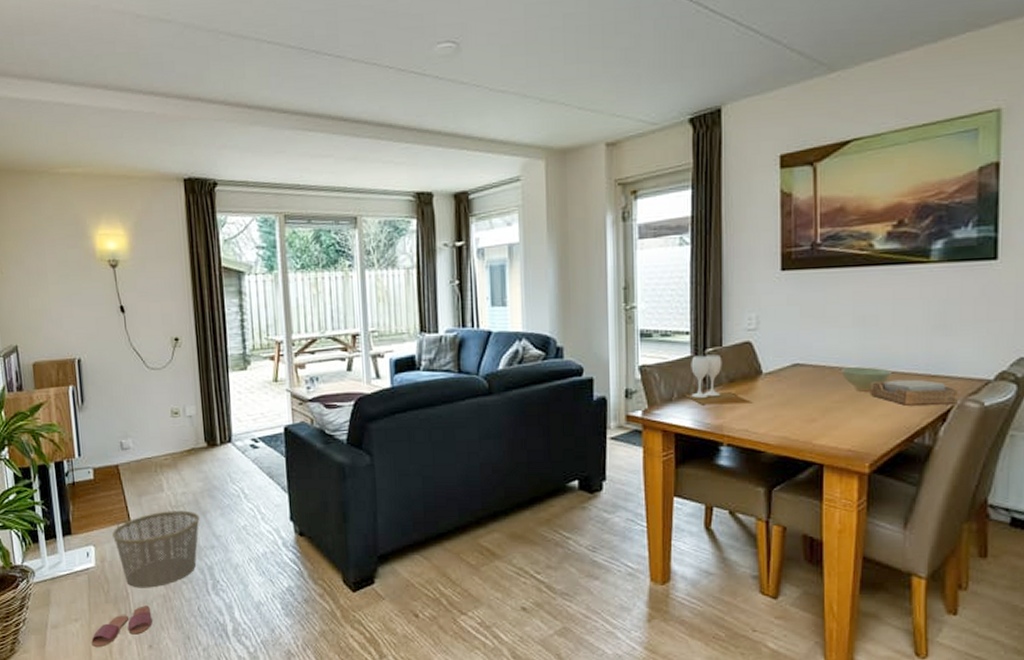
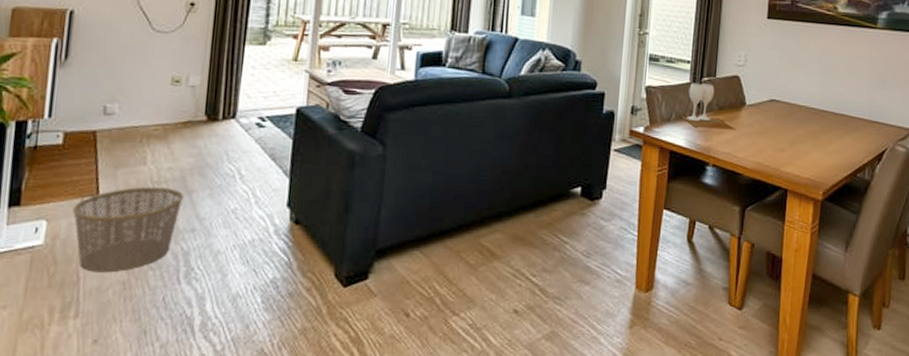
slippers: present [91,605,152,647] -> none [19,293,104,340]
bowl: present [842,367,891,392] -> none [807,107,844,130]
napkin holder: present [870,379,960,406] -> none [827,121,892,147]

